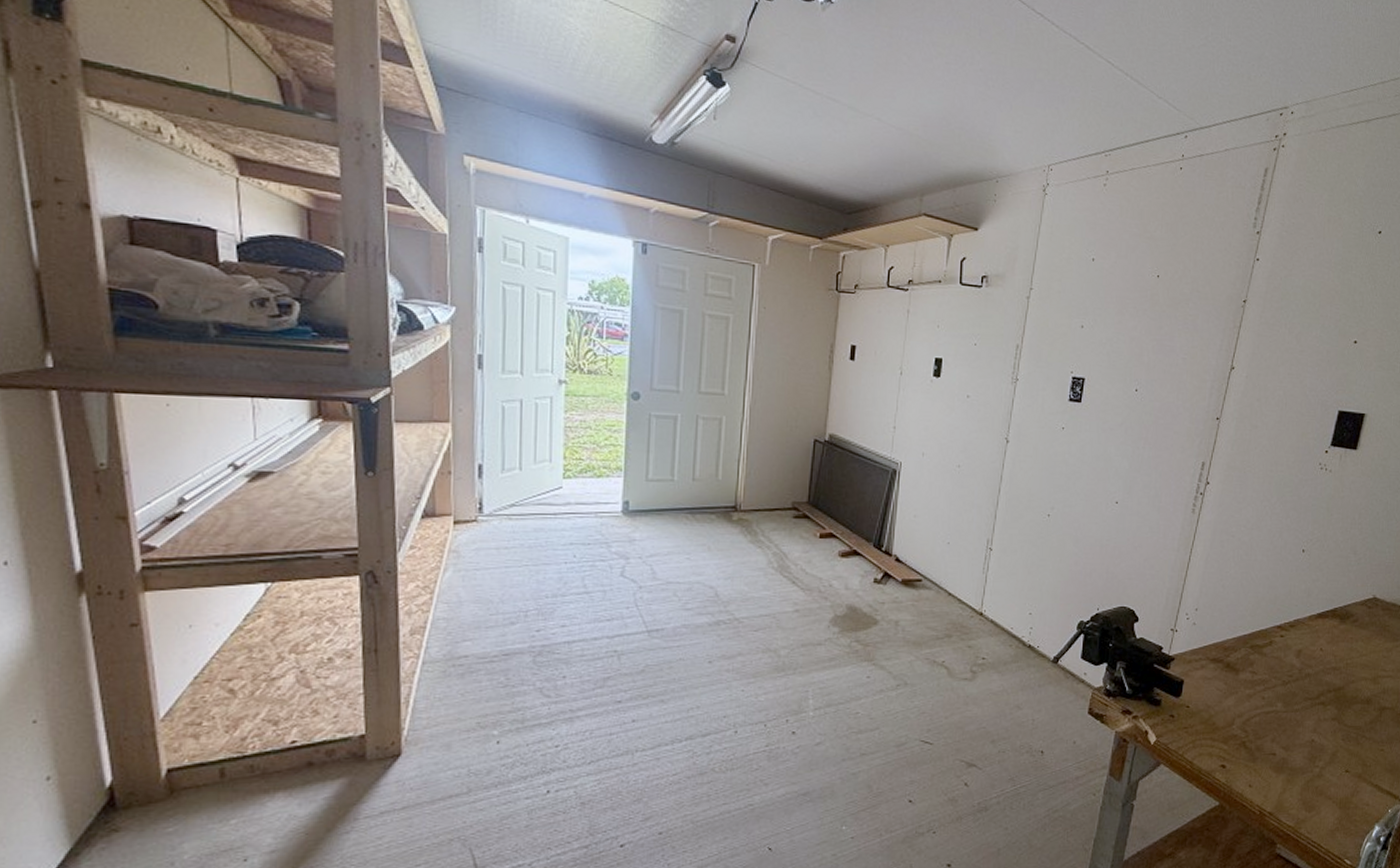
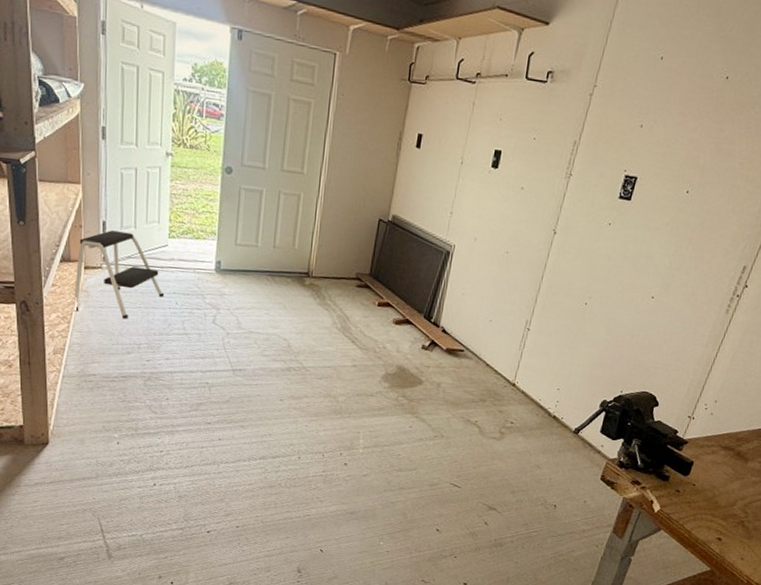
step stool: none [439,475,559,582] -> present [74,230,165,320]

